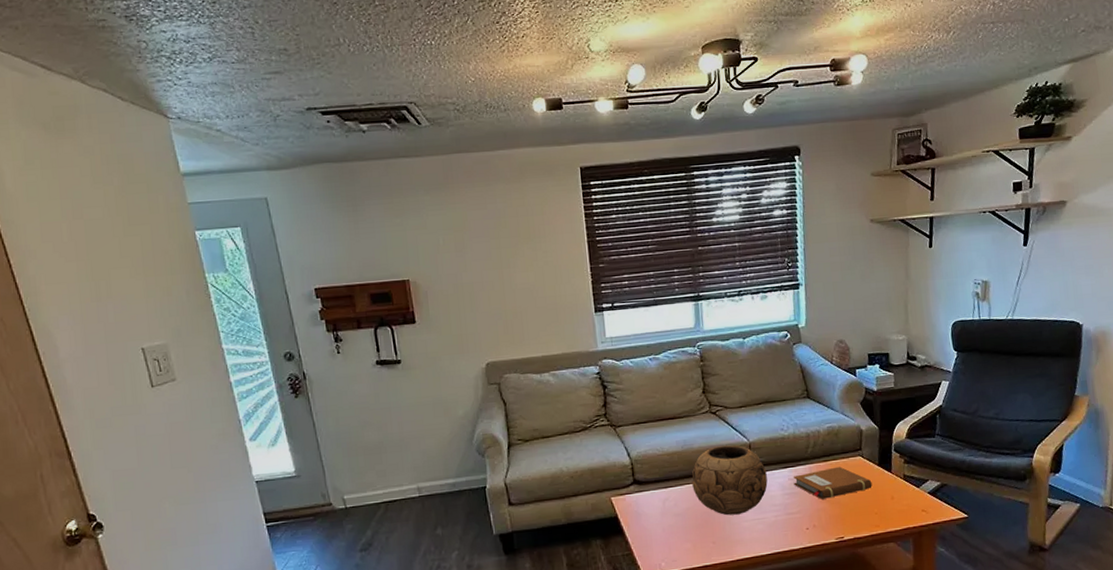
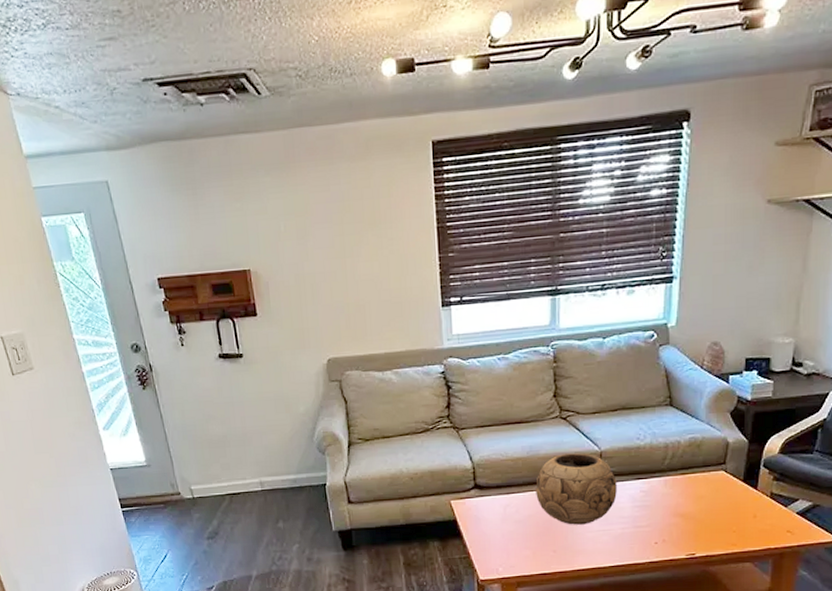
notebook: present [793,466,872,499] -> none [645,480,733,514]

